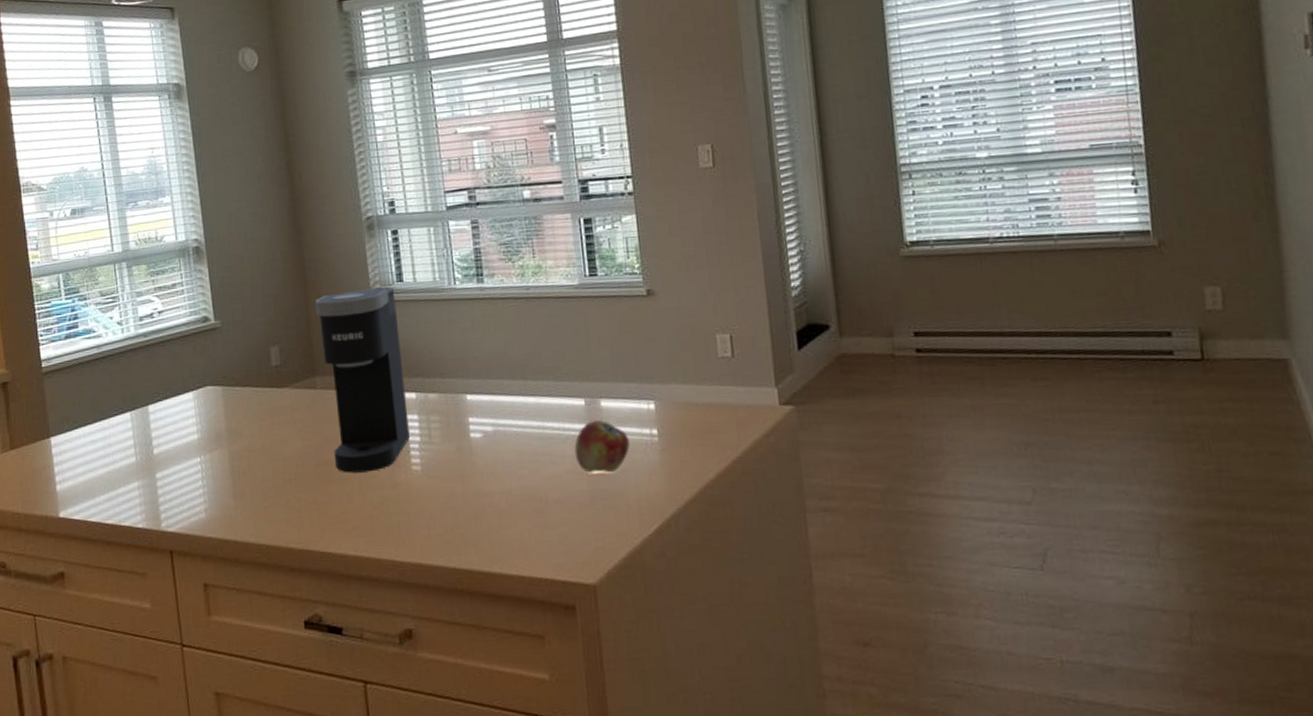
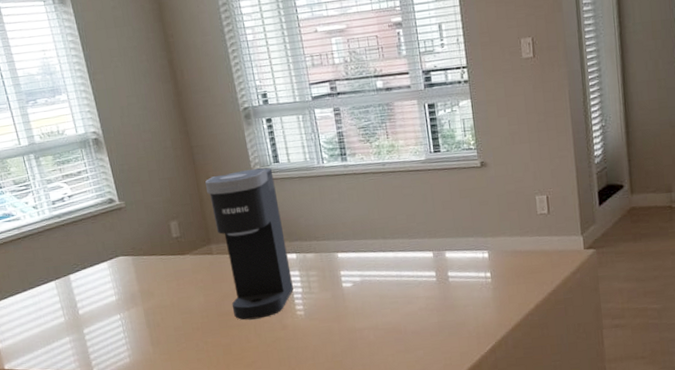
fruit: present [574,420,630,473] -> none [425,268,469,309]

